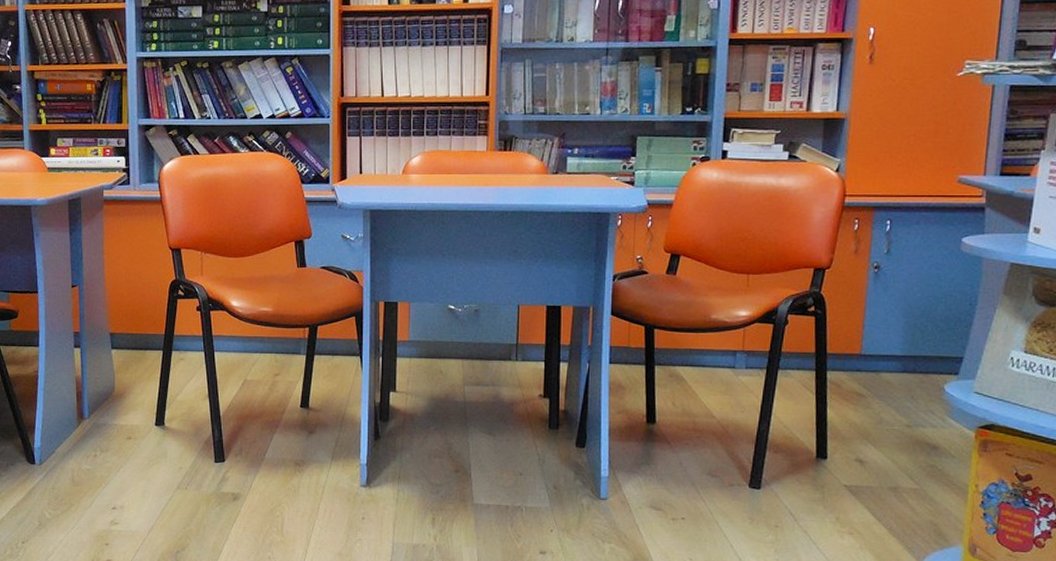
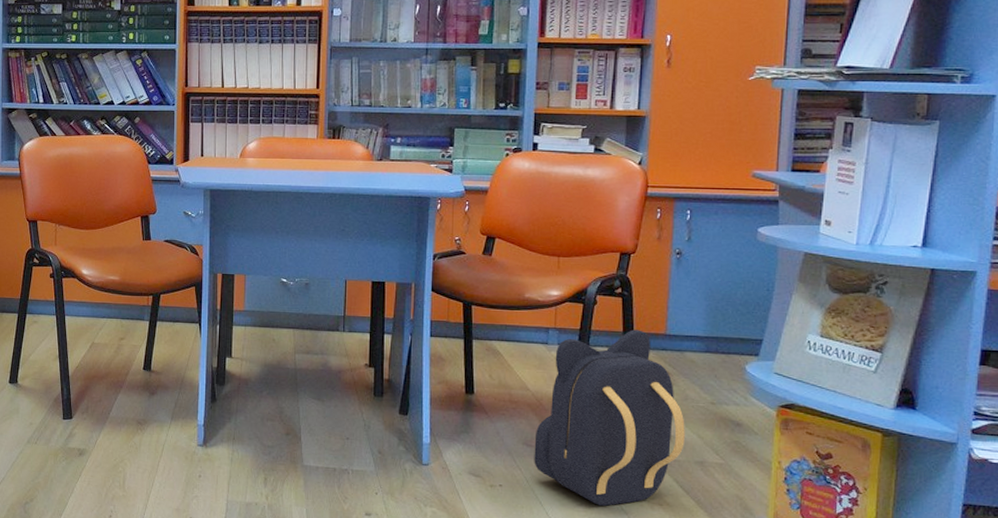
backpack: none [718,350,879,536] -> present [534,329,685,506]

